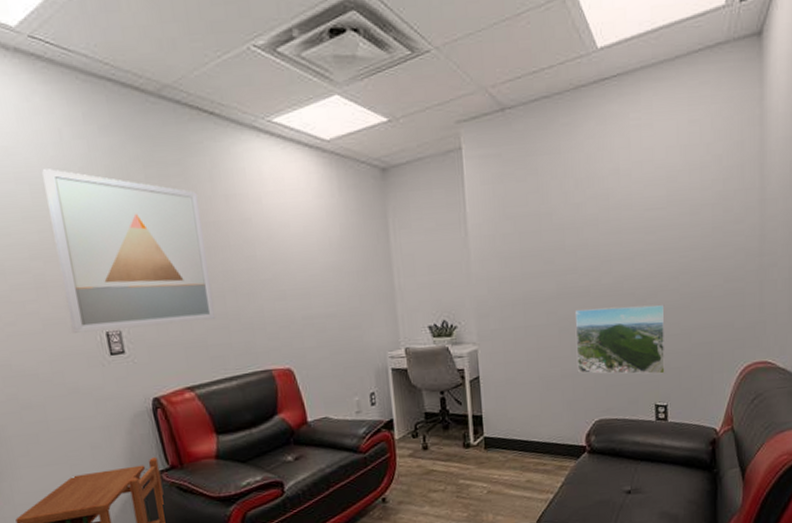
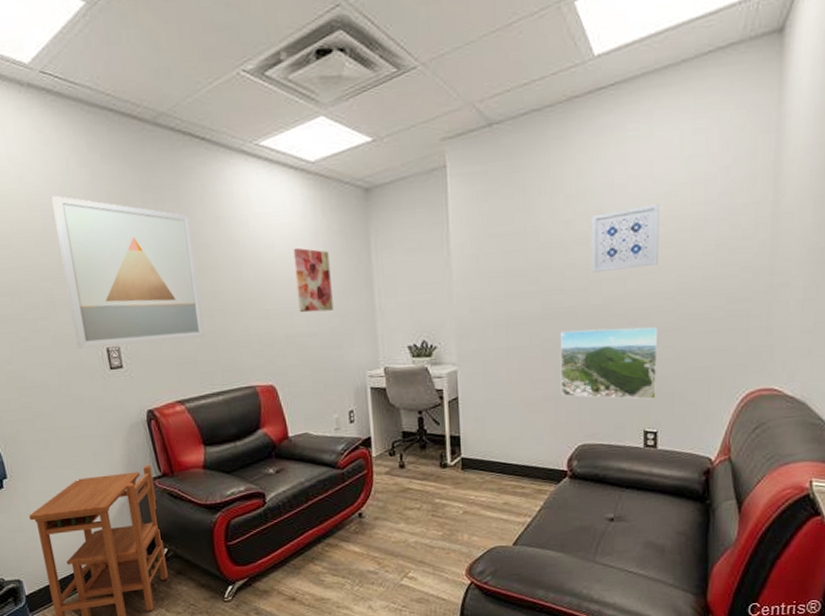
wall art: none [309,226,352,294] -> present [293,247,334,313]
wall art: none [601,188,662,254] -> present [591,203,660,273]

